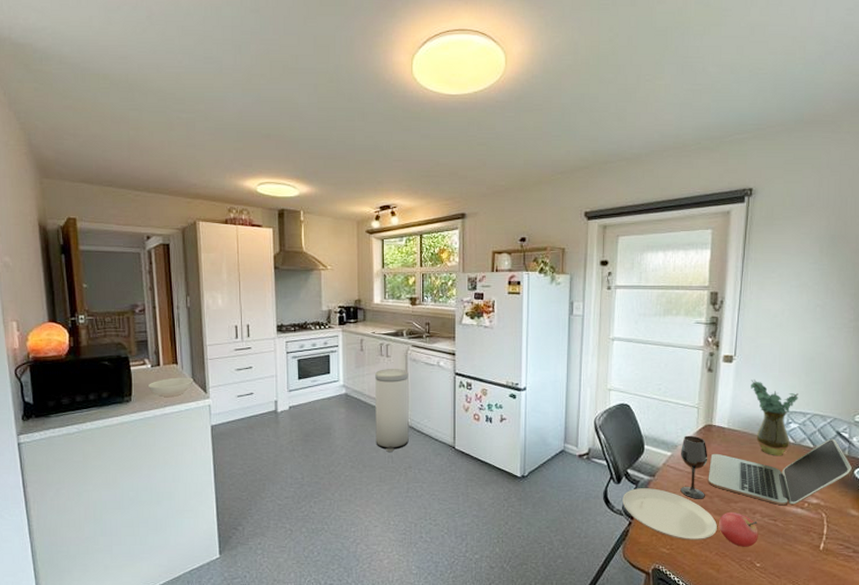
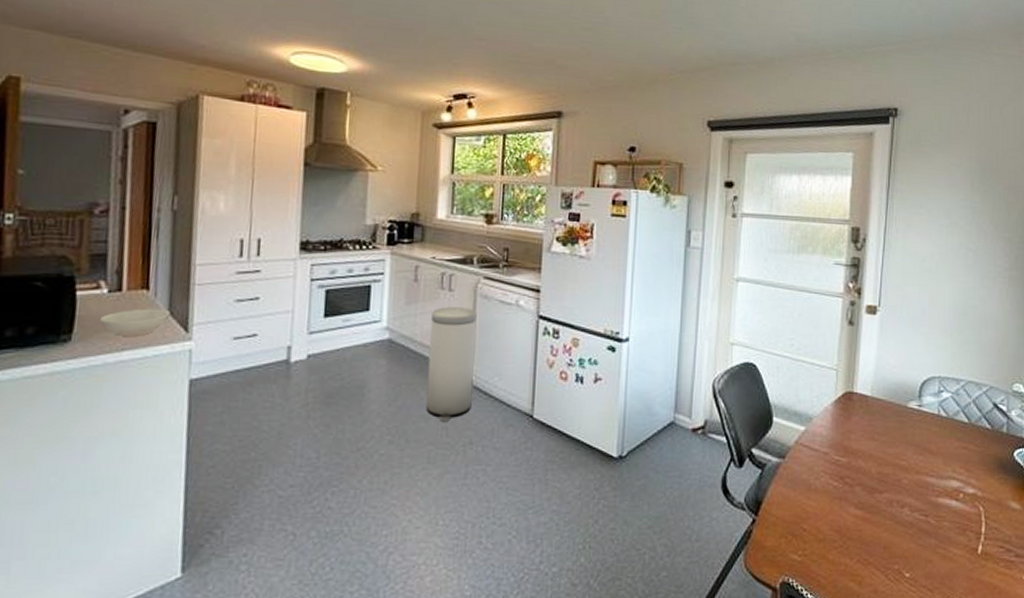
plate: present [622,488,717,540] -> none [745,474,859,543]
wine glass: present [680,435,708,499] -> none [815,405,849,488]
laptop: present [708,438,852,506] -> none [848,412,1011,497]
fruit: present [719,511,759,547] -> none [861,504,907,551]
vase: present [751,380,798,456] -> none [897,336,951,434]

